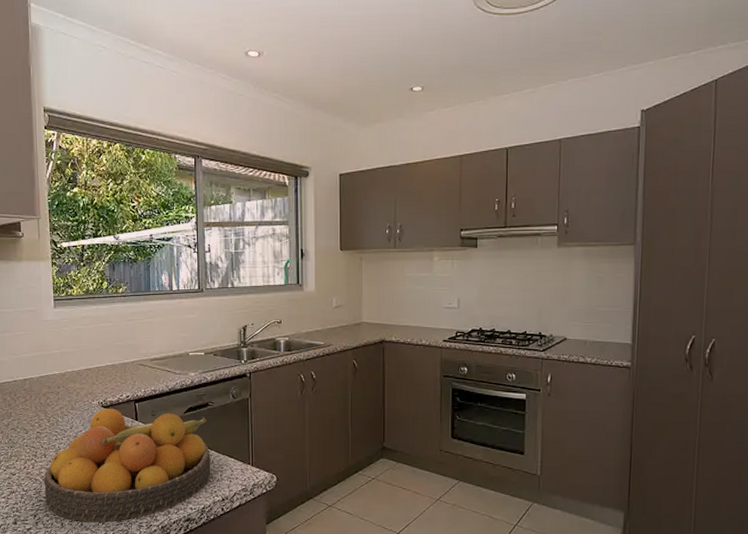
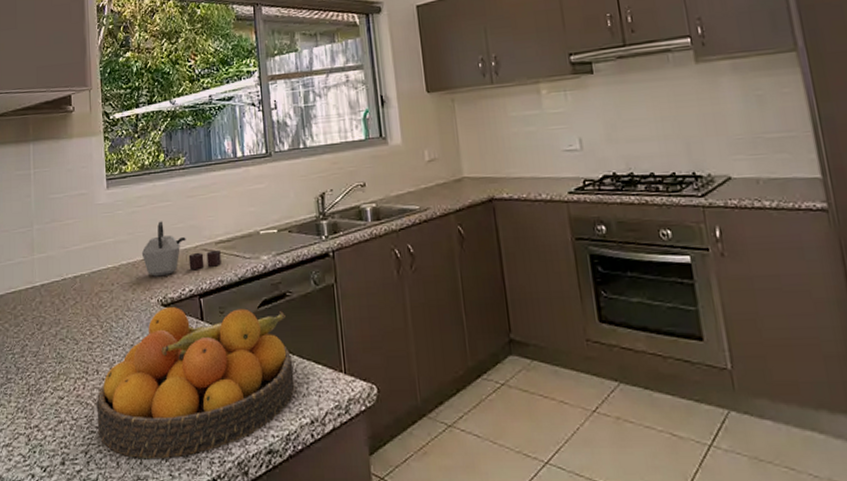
kettle: none [85,338,155,384] -> present [141,221,221,277]

